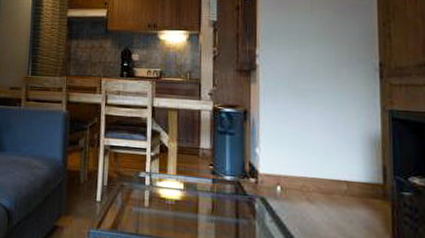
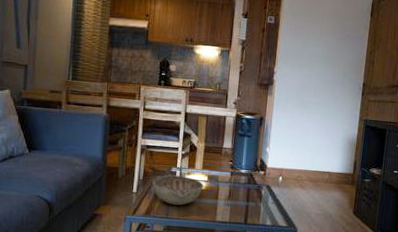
decorative bowl: none [117,180,179,220] -> present [151,174,204,205]

